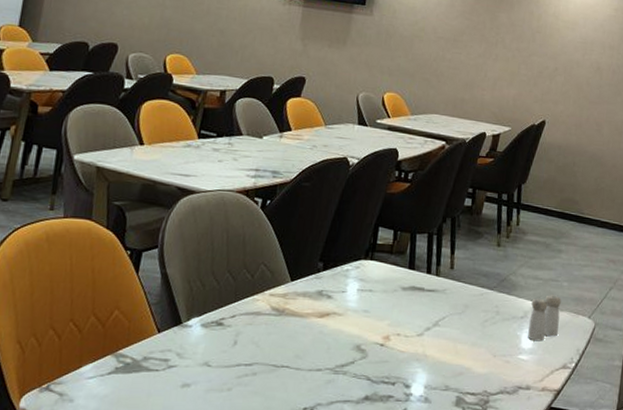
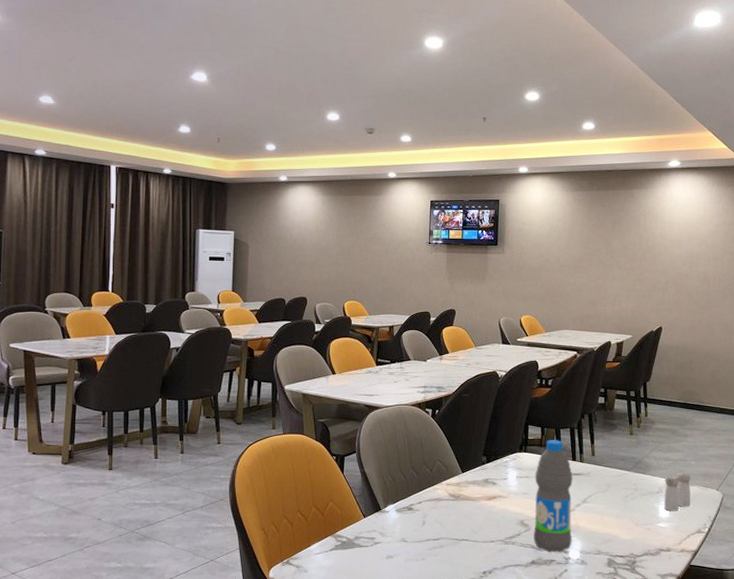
water bottle: none [369,246,426,387] -> present [533,440,573,553]

